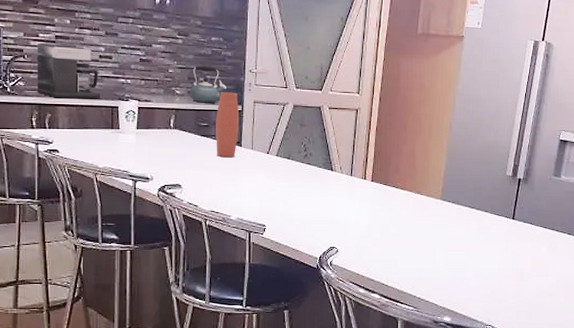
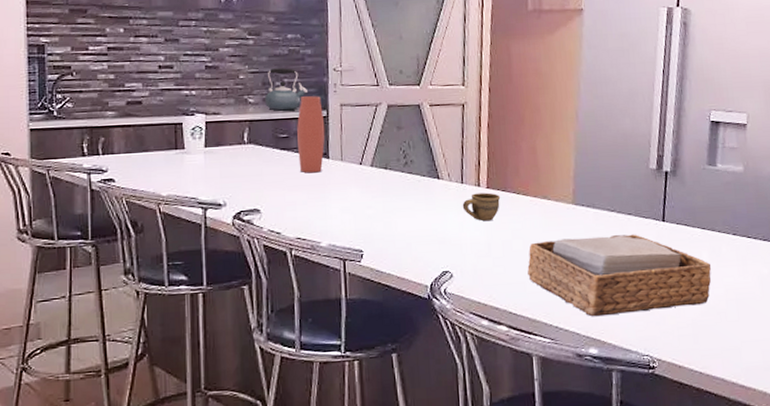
coffee maker: present [36,43,101,99] -> none [86,56,162,119]
cup: none [350,185,382,209] -> present [462,192,501,222]
napkin holder: none [399,228,548,292] -> present [527,234,712,317]

